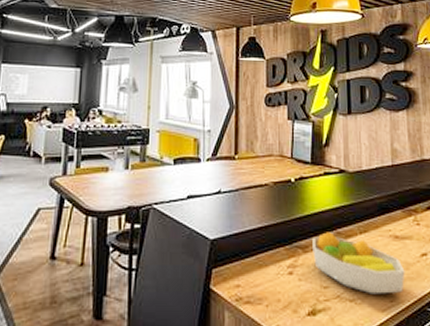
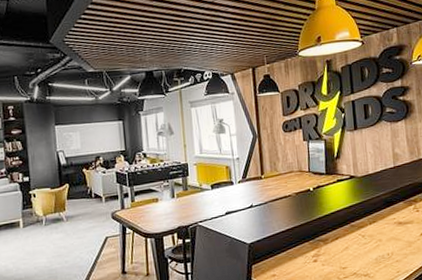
fruit bowl: present [312,232,405,294] -> none [331,226,408,269]

